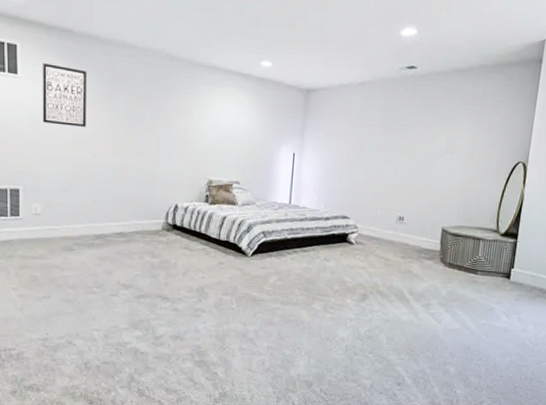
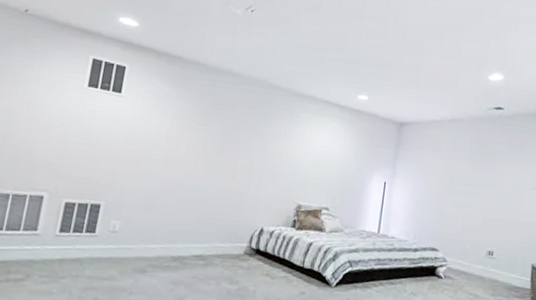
wall art: present [42,62,87,127] -> none [137,84,190,146]

